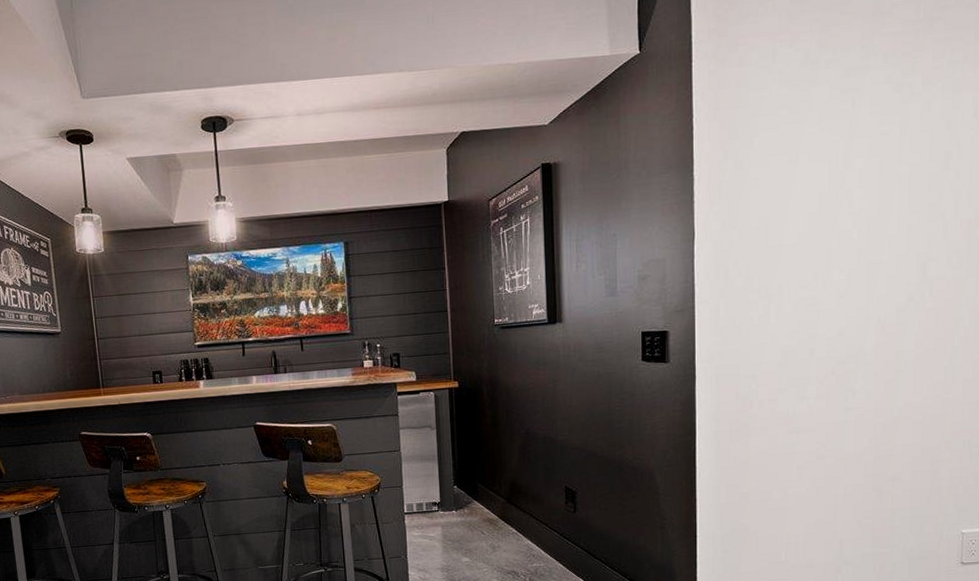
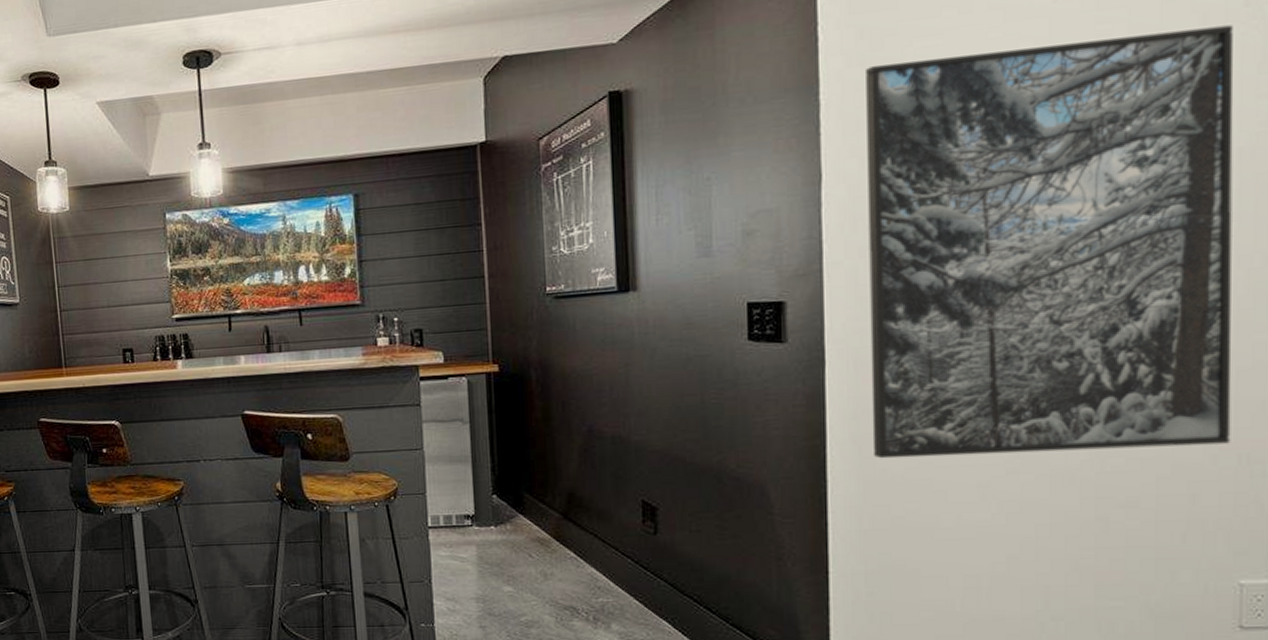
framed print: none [726,130,966,450] -> present [866,25,1234,459]

